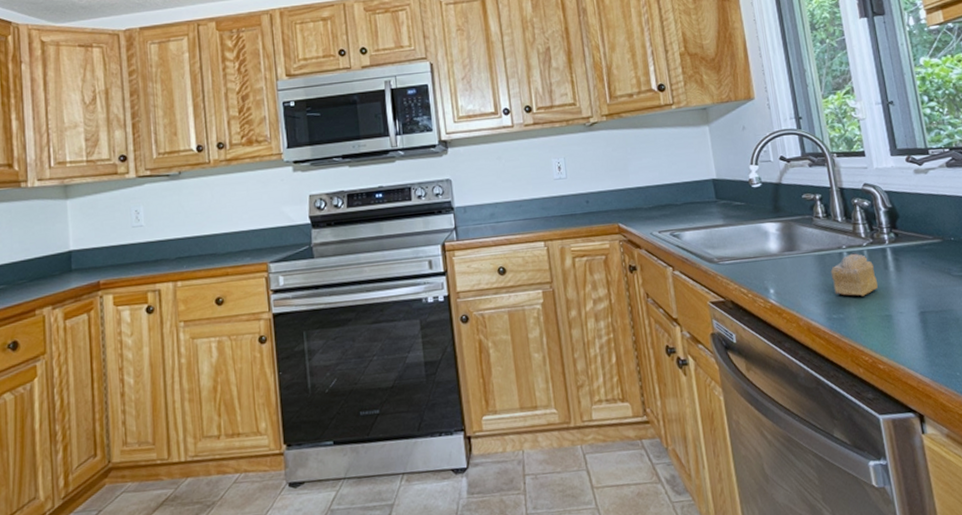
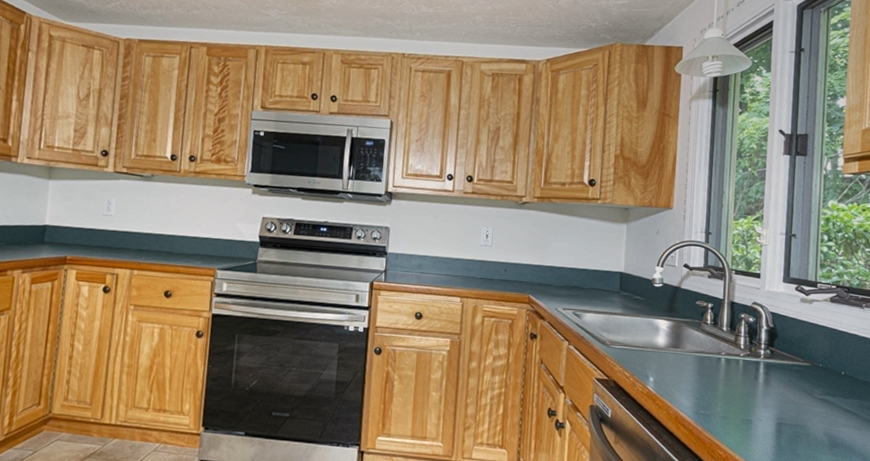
cake slice: present [830,253,878,296] -> none [706,360,746,399]

